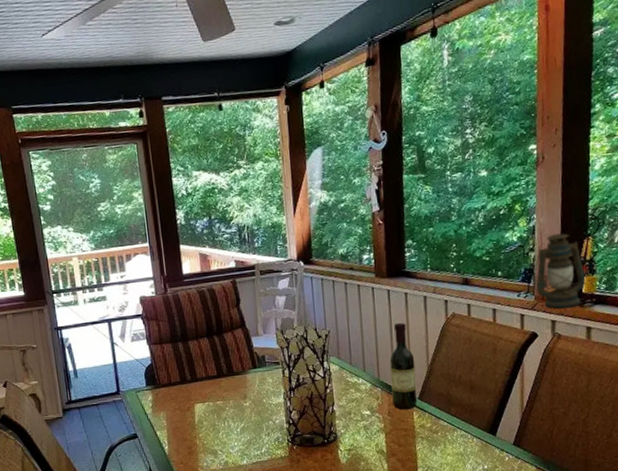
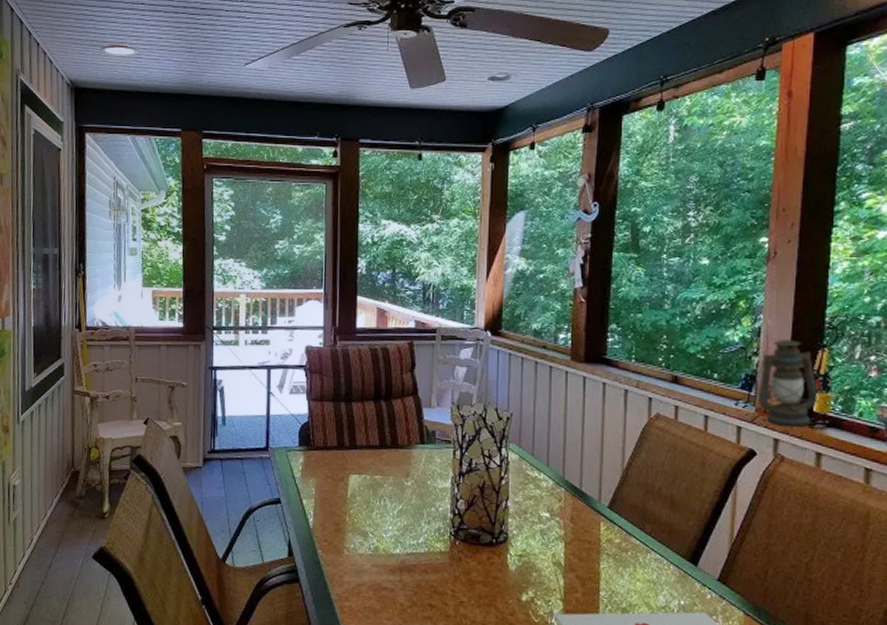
wine bottle: present [389,323,417,410] -> none [577,416,608,519]

